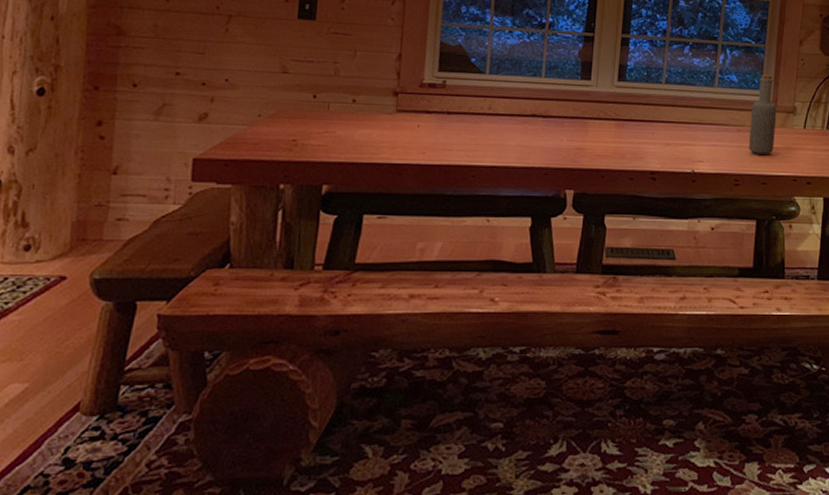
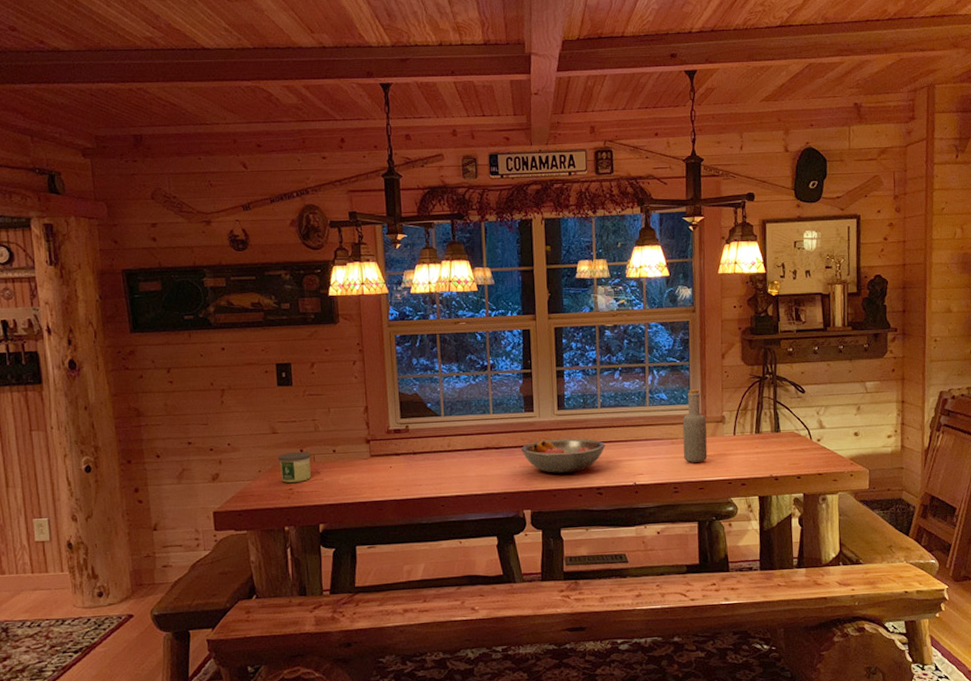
candle: none [284,97,326,133] -> present [278,452,311,483]
fruit bowl: none [570,112,666,153] -> present [520,438,605,474]

